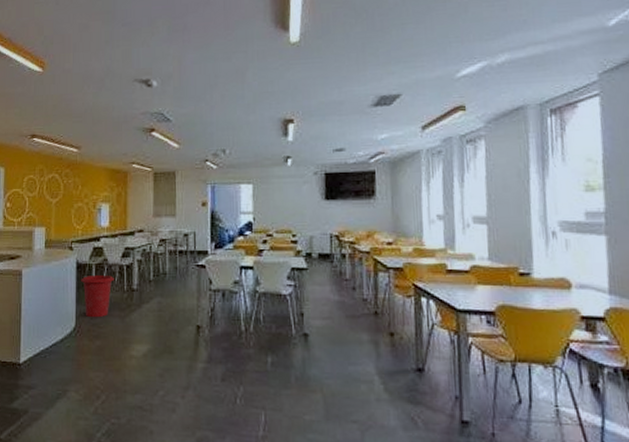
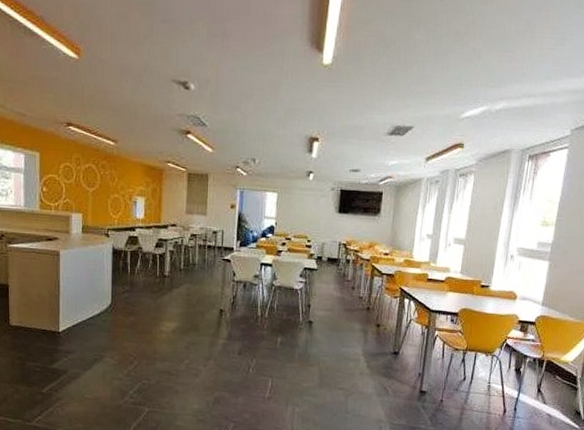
waste bin: present [81,275,114,318] -> none [117,261,148,298]

